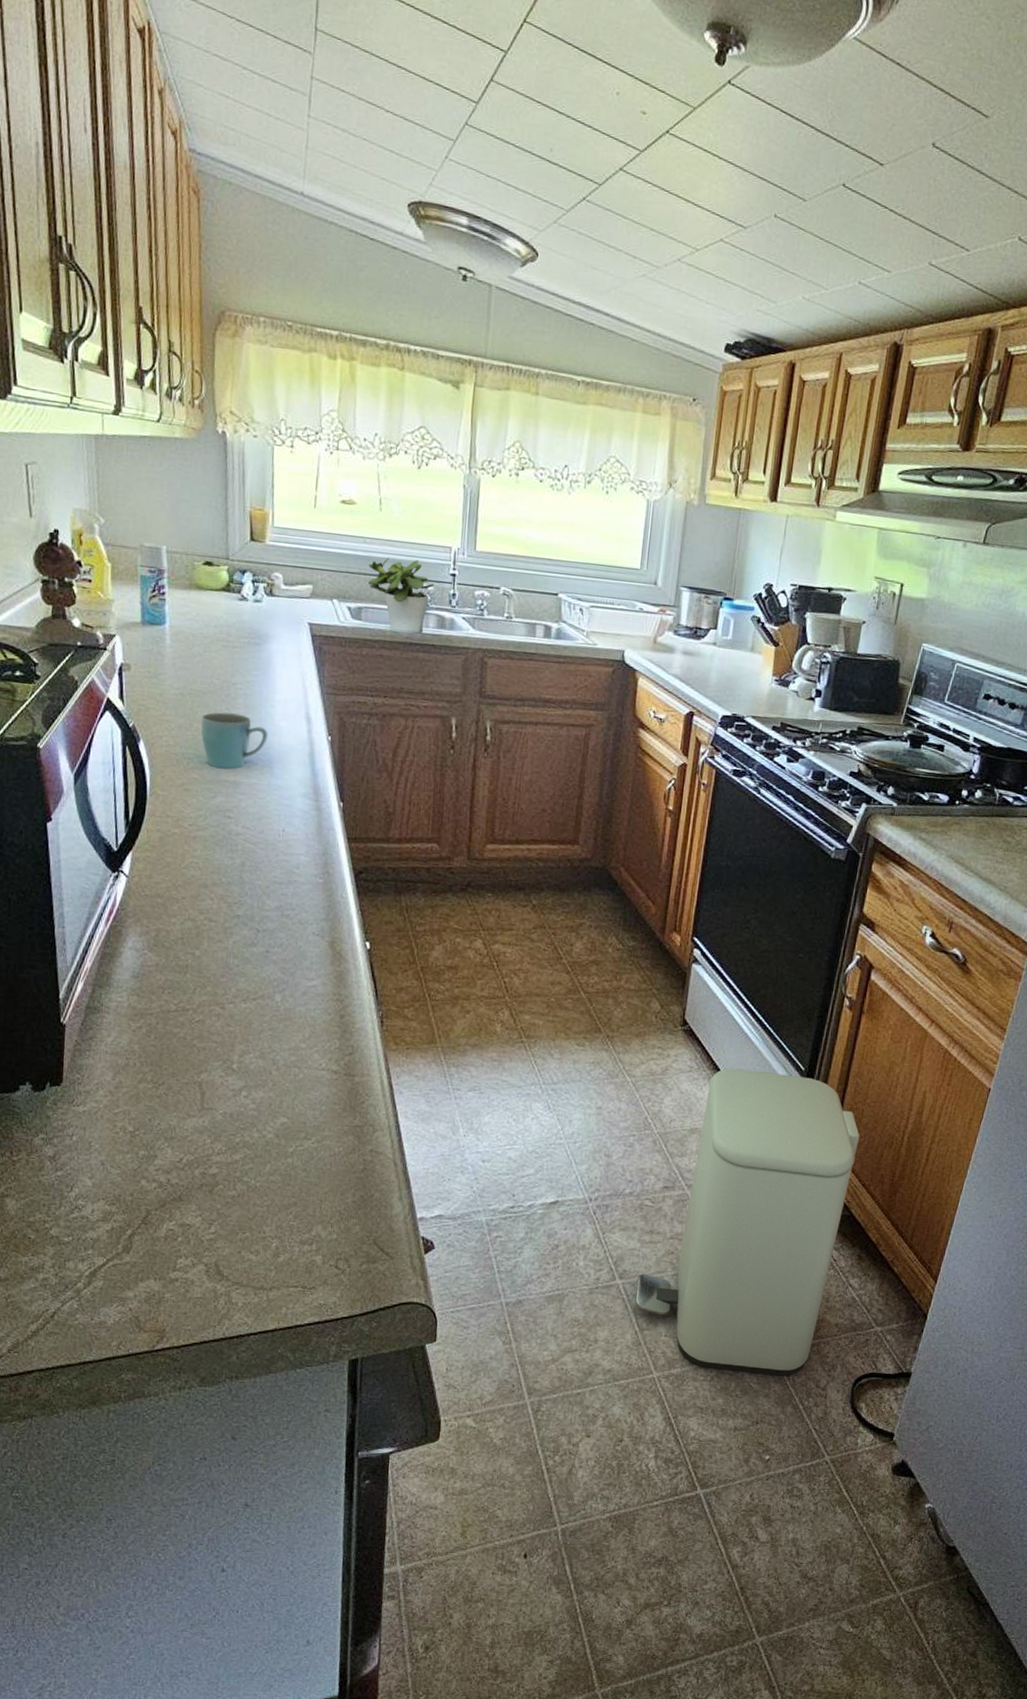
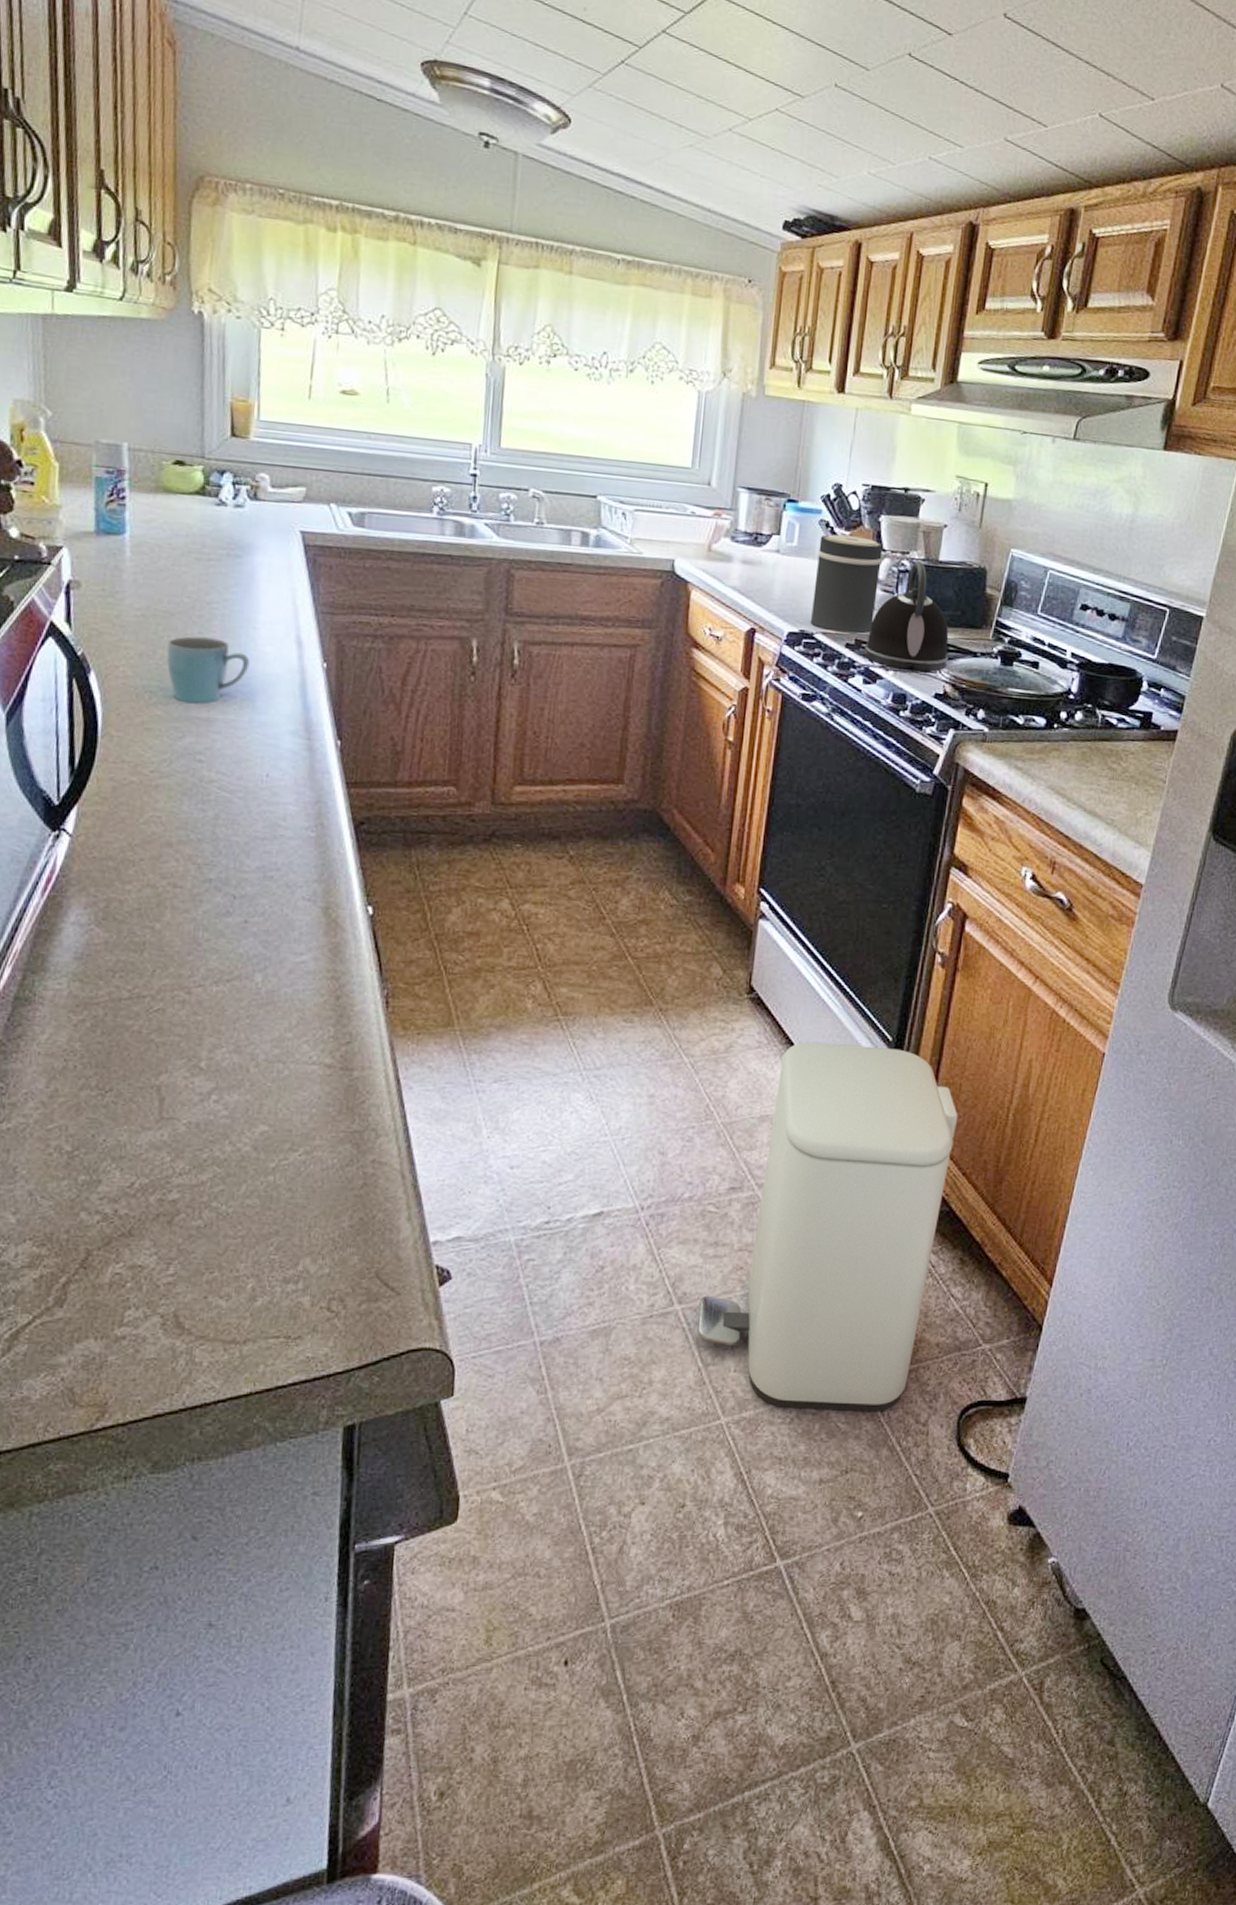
potted plant: present [368,557,434,635] -> none [373,455,451,544]
cylinder: none [742,629,808,718] -> present [811,534,883,634]
kettle: none [788,654,864,753] -> present [864,561,949,673]

